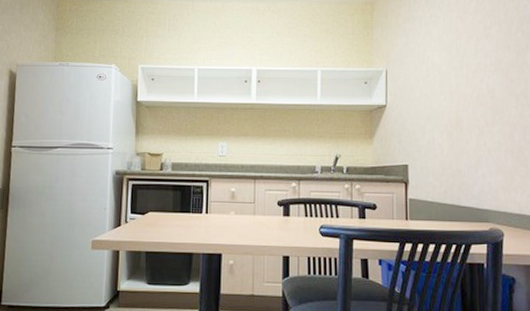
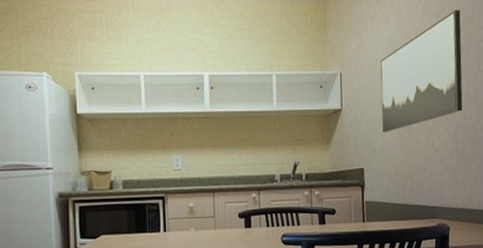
wall art: none [428,10,520,130] -> present [381,10,463,132]

